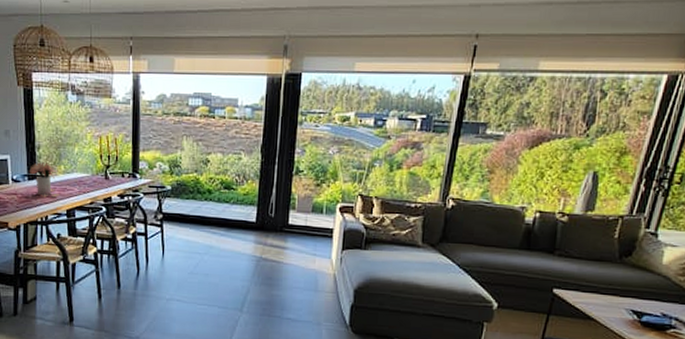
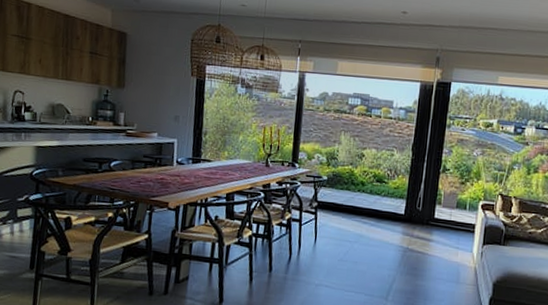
bouquet: present [28,161,61,198] -> none [193,146,223,182]

